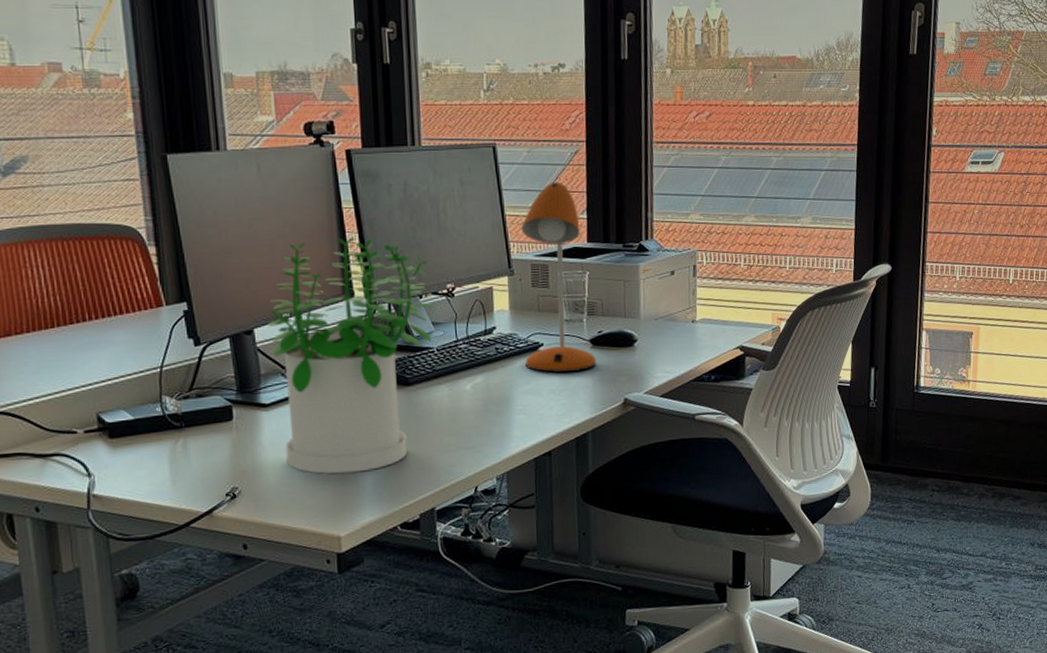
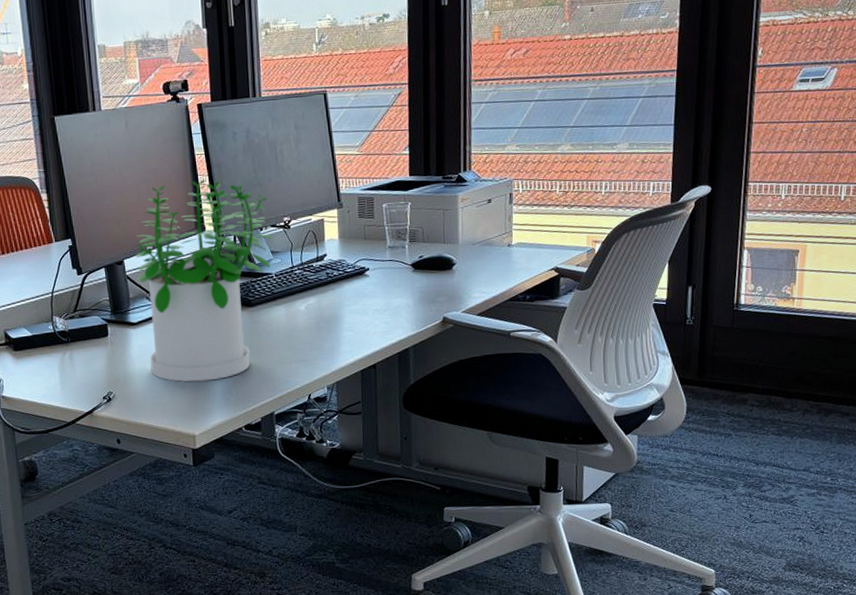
desk lamp: present [521,181,597,373] -> none [349,122,418,294]

